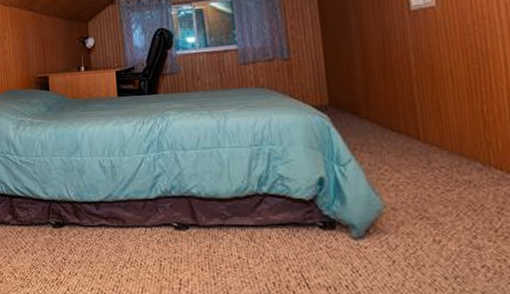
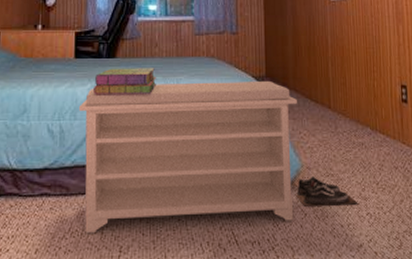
bench: none [127,111,379,268] -> present [79,81,297,233]
stack of books: none [139,102,202,132] -> present [94,68,156,95]
shoe: none [379,218,468,254] -> present [296,175,358,207]

